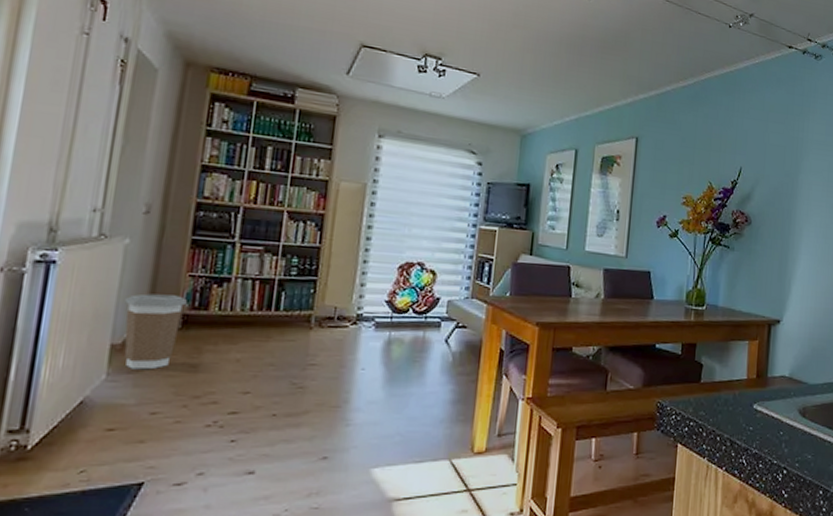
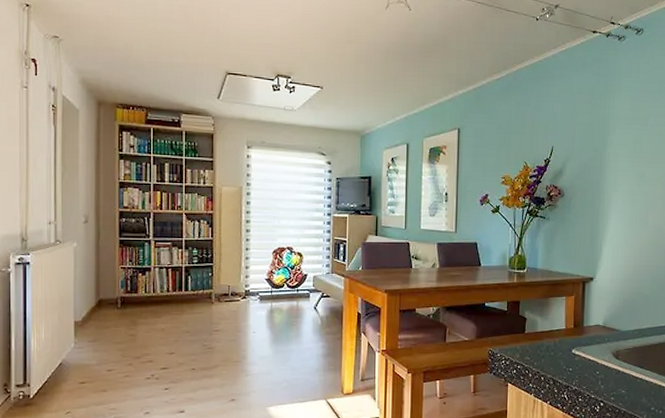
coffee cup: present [123,293,187,370] -> none [79,283,122,339]

